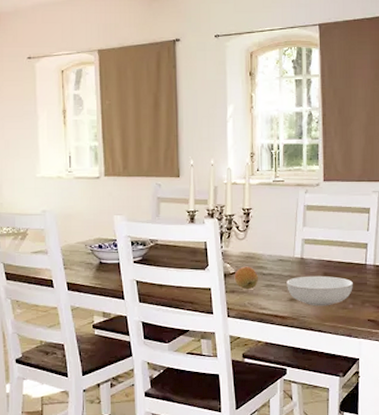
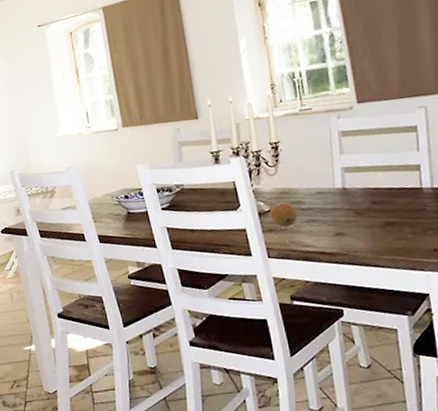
serving bowl: present [287,275,353,306] -> none [330,204,410,239]

